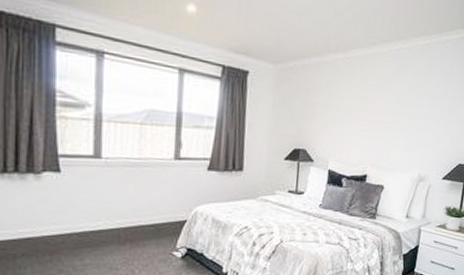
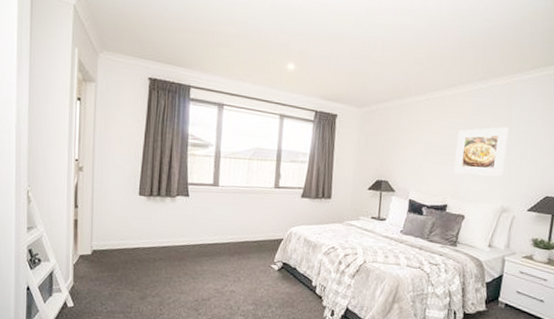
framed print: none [374,91,427,144] -> present [454,127,509,177]

